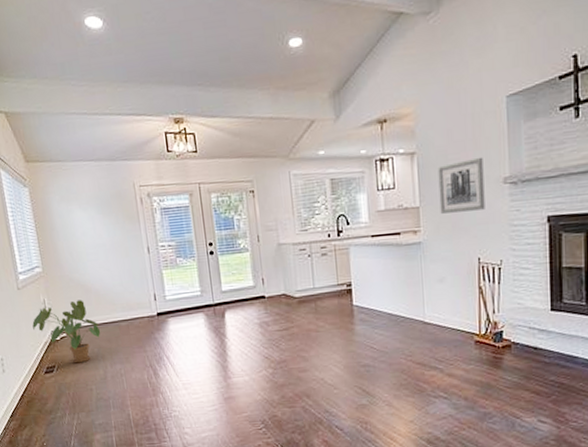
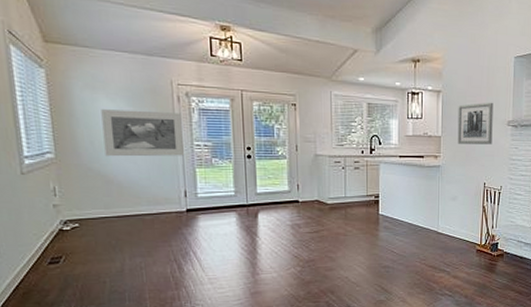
house plant: present [32,300,101,363] -> none [37,190,121,255]
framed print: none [76,215,152,266] -> present [101,109,185,157]

